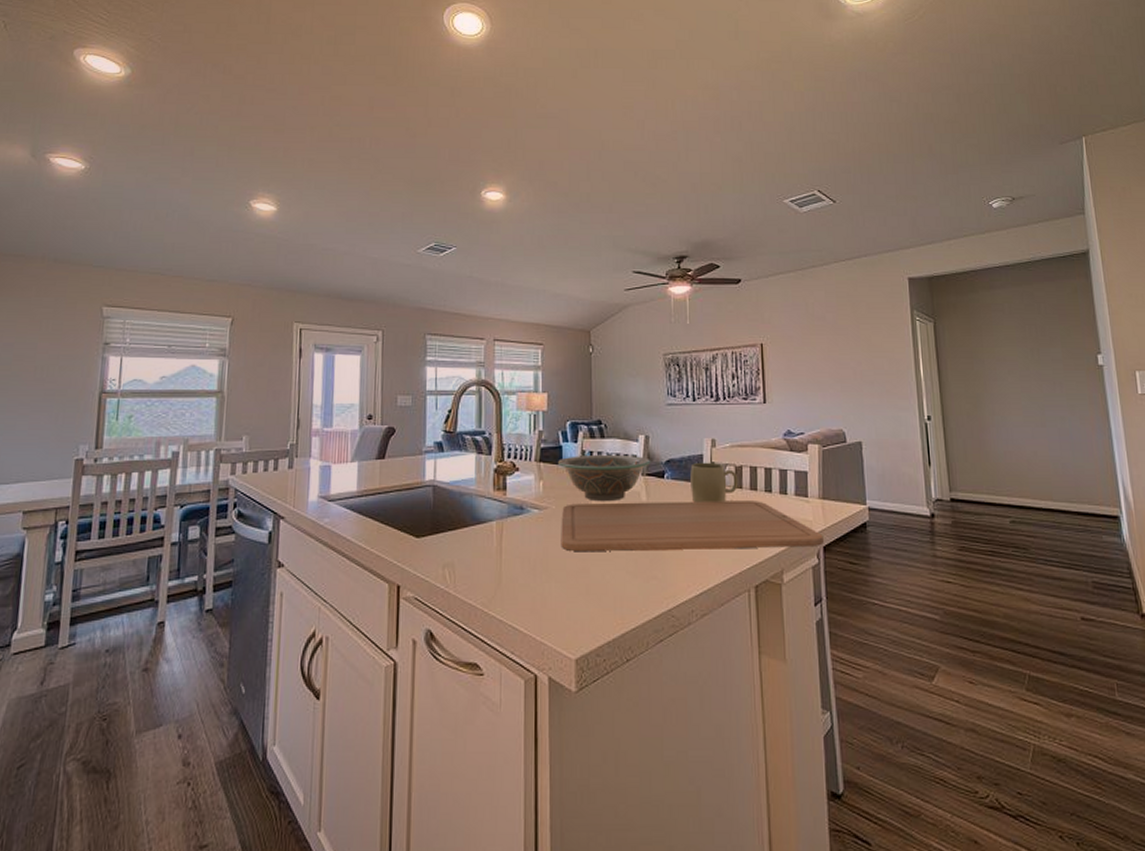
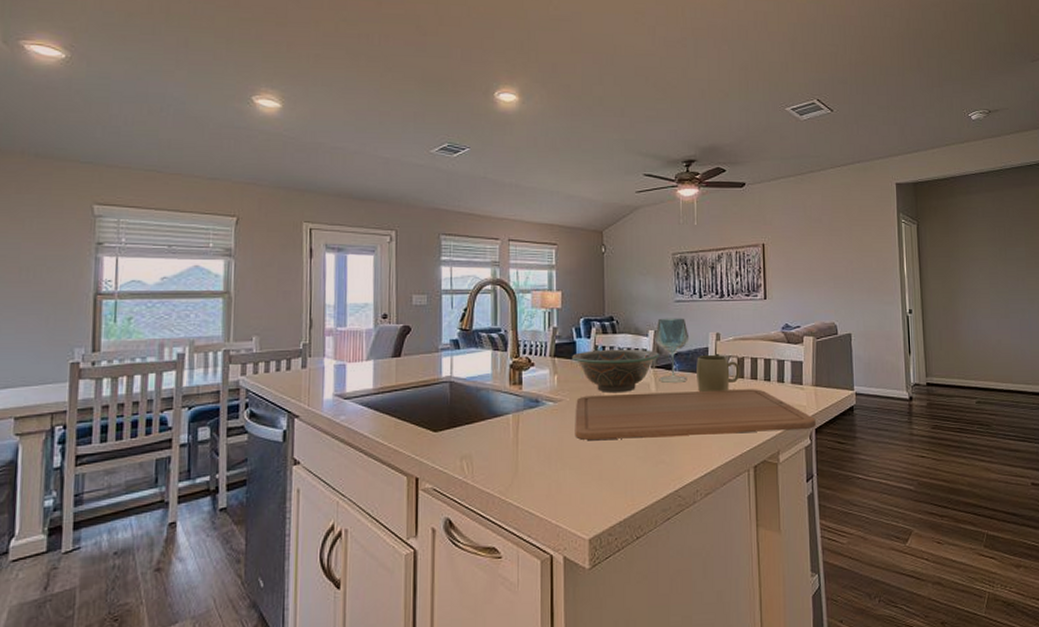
wine glass: none [645,422,683,492] -> present [655,318,690,383]

